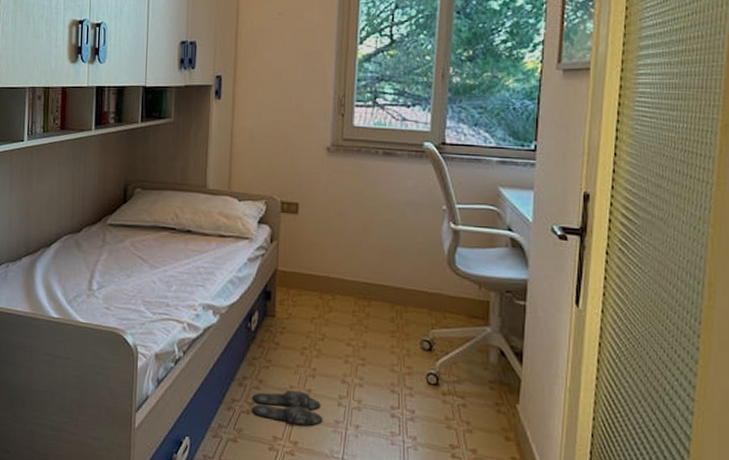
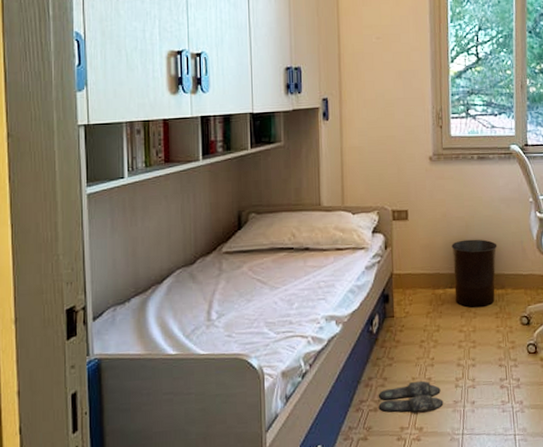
waste bin: none [345,243,399,322] -> present [451,239,497,308]

